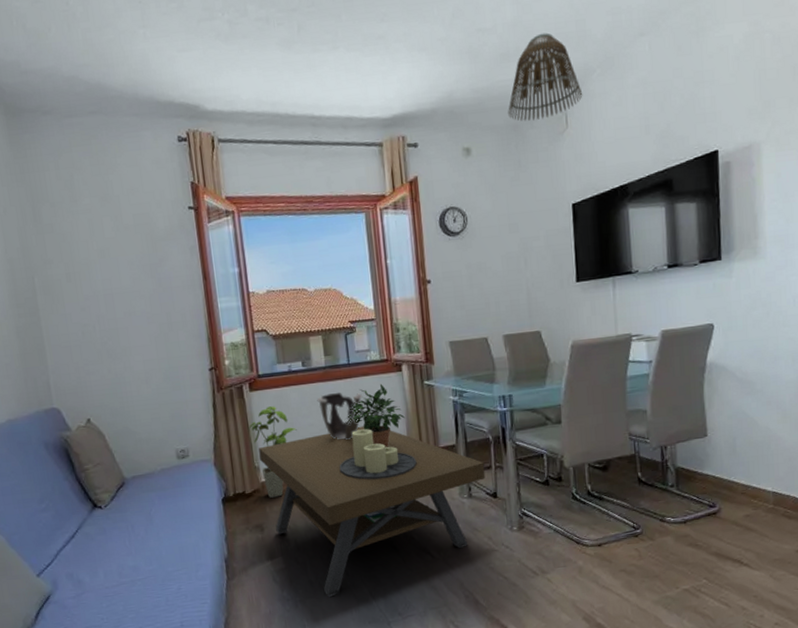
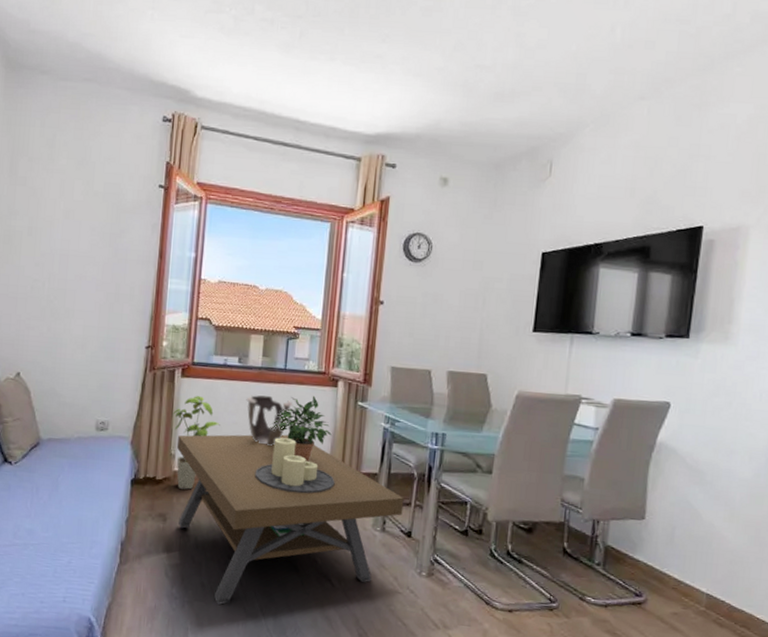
lamp shade: present [508,33,583,122] -> none [492,80,572,163]

